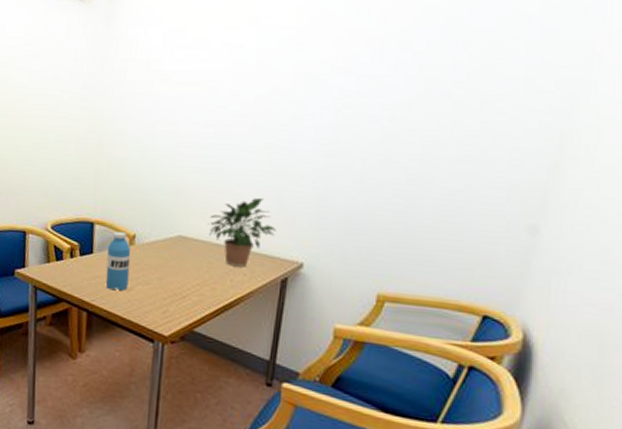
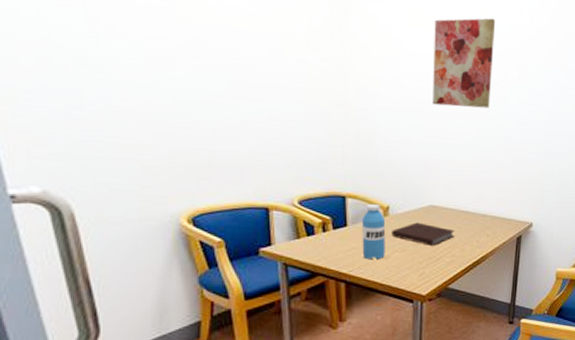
notebook: none [136,254,205,283] -> present [391,222,455,247]
wall art: none [188,25,267,127] -> present [432,18,496,109]
potted plant: present [208,198,276,267] -> none [456,170,511,229]

